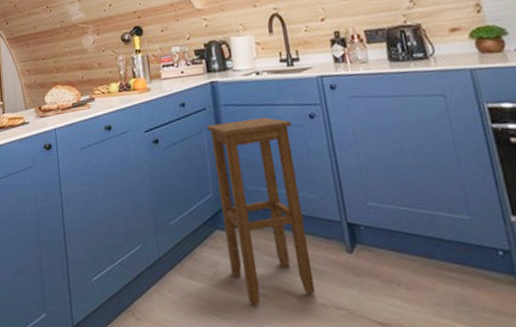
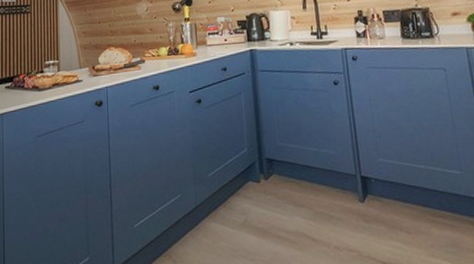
stool: present [207,117,316,305] -> none [245,83,332,248]

